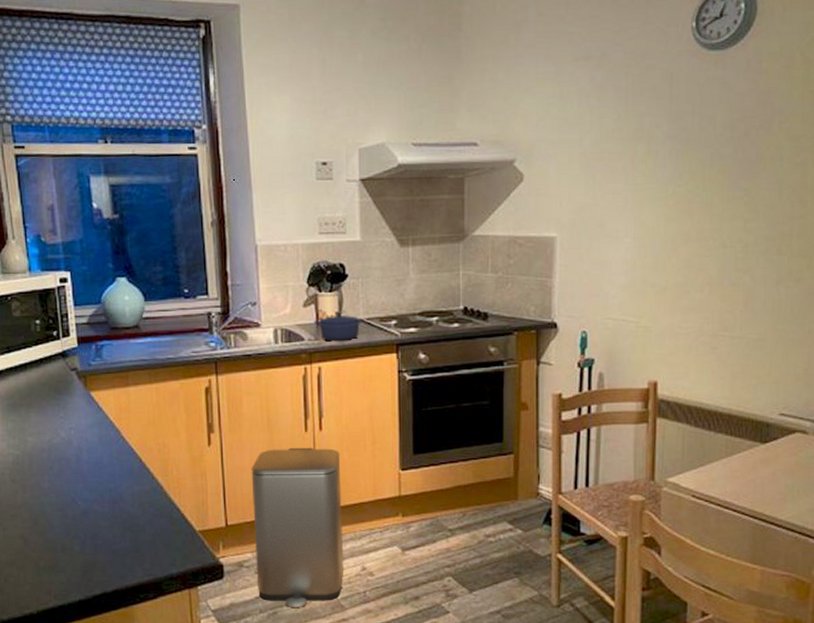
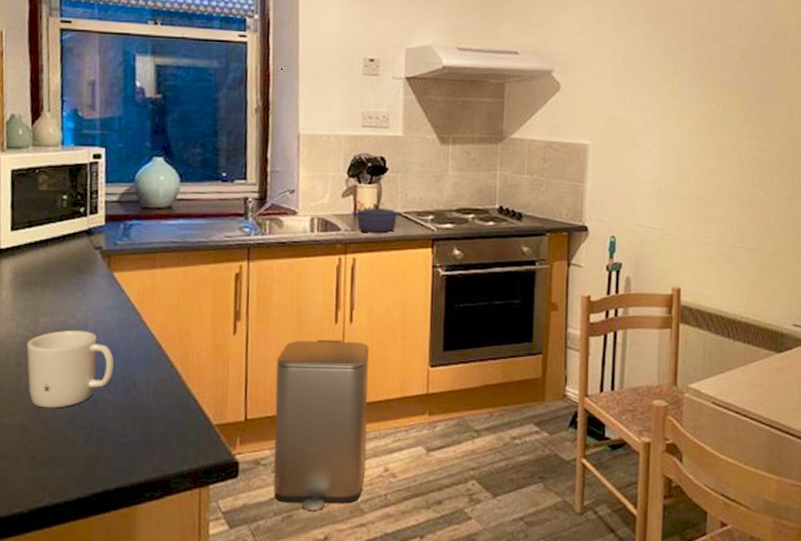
mug: none [19,447,100,520] -> present [26,329,115,408]

